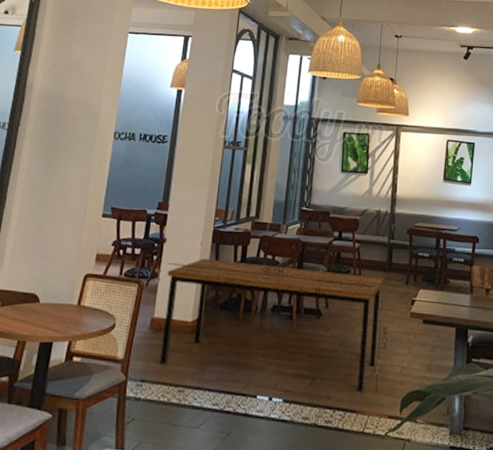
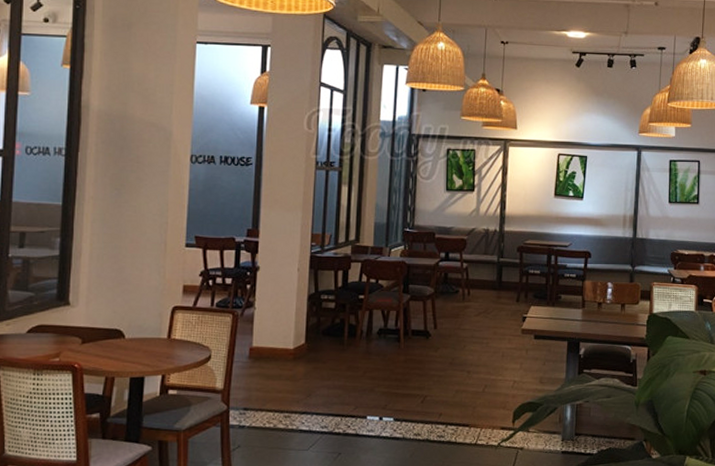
dining table: present [160,258,393,394] -> none [263,285,503,407]

